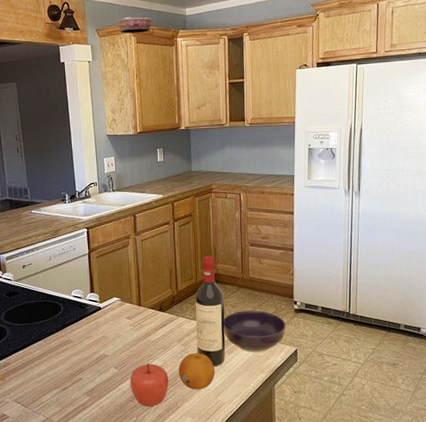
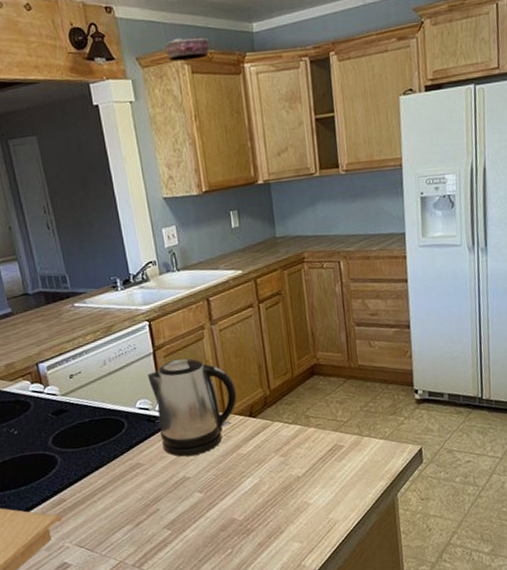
kettle: none [83,260,151,338] -> present [148,358,237,457]
fruit: present [129,363,169,406] -> none [219,482,269,535]
fruit: present [179,353,215,390] -> none [279,463,324,509]
wine bottle: present [195,256,226,367] -> none [292,342,335,479]
bowl: present [223,310,286,352] -> none [330,405,407,457]

